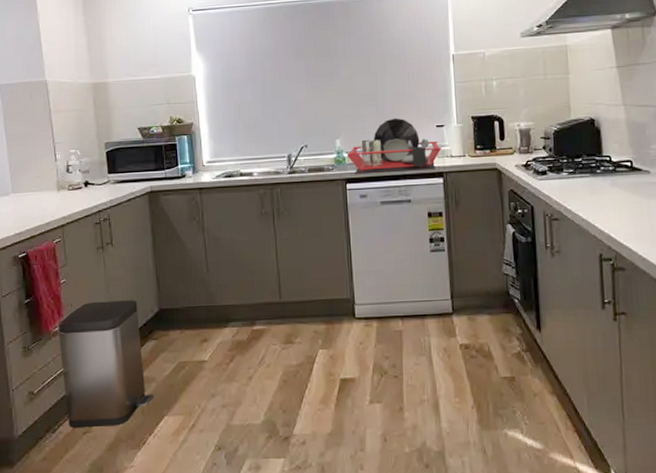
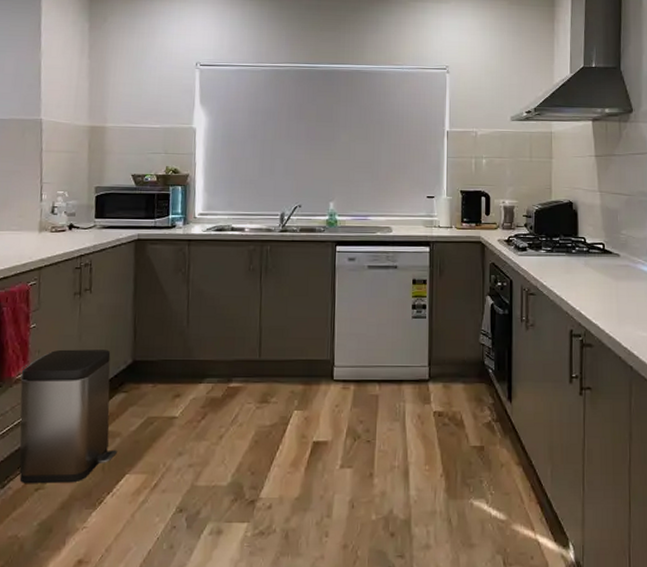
dish rack: present [346,118,442,175] -> none [338,186,430,239]

